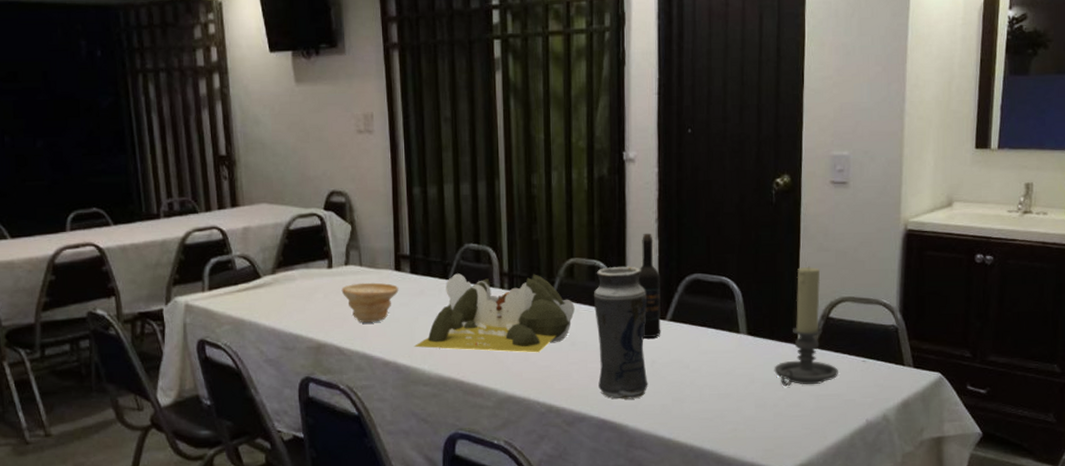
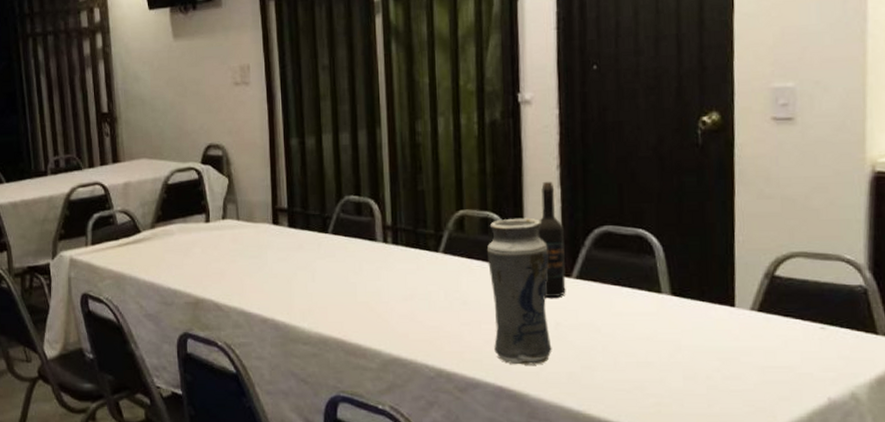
bowl: present [341,282,399,322] -> none [219,237,277,278]
potted plant: present [413,273,575,353] -> none [292,227,466,312]
candle holder: present [774,266,838,387] -> none [705,216,789,356]

